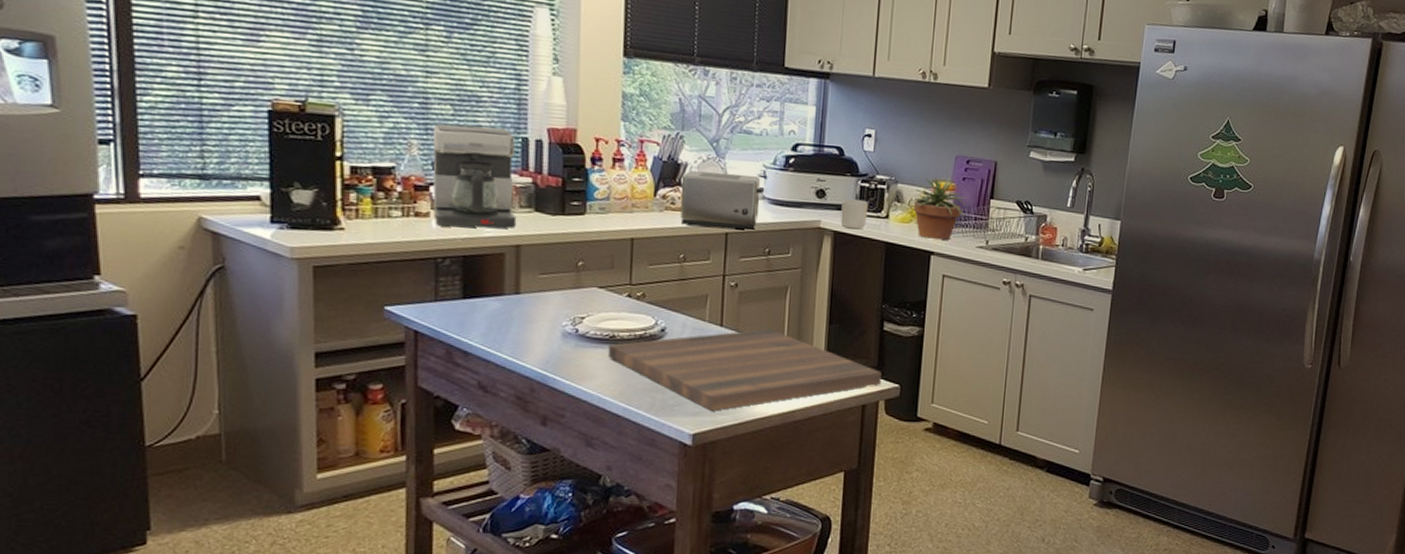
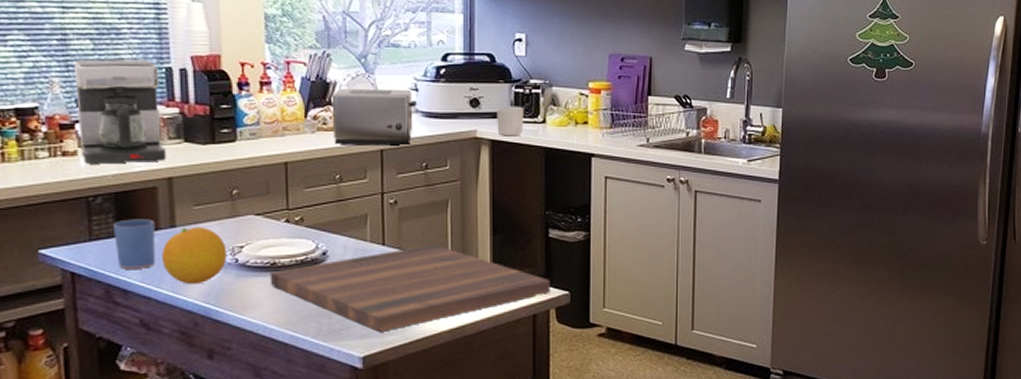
mug: none [458,282,500,332] -> present [112,219,156,269]
fruit: none [504,294,568,352] -> present [162,226,227,285]
potted plant: present [910,176,967,240] -> none [566,75,624,140]

